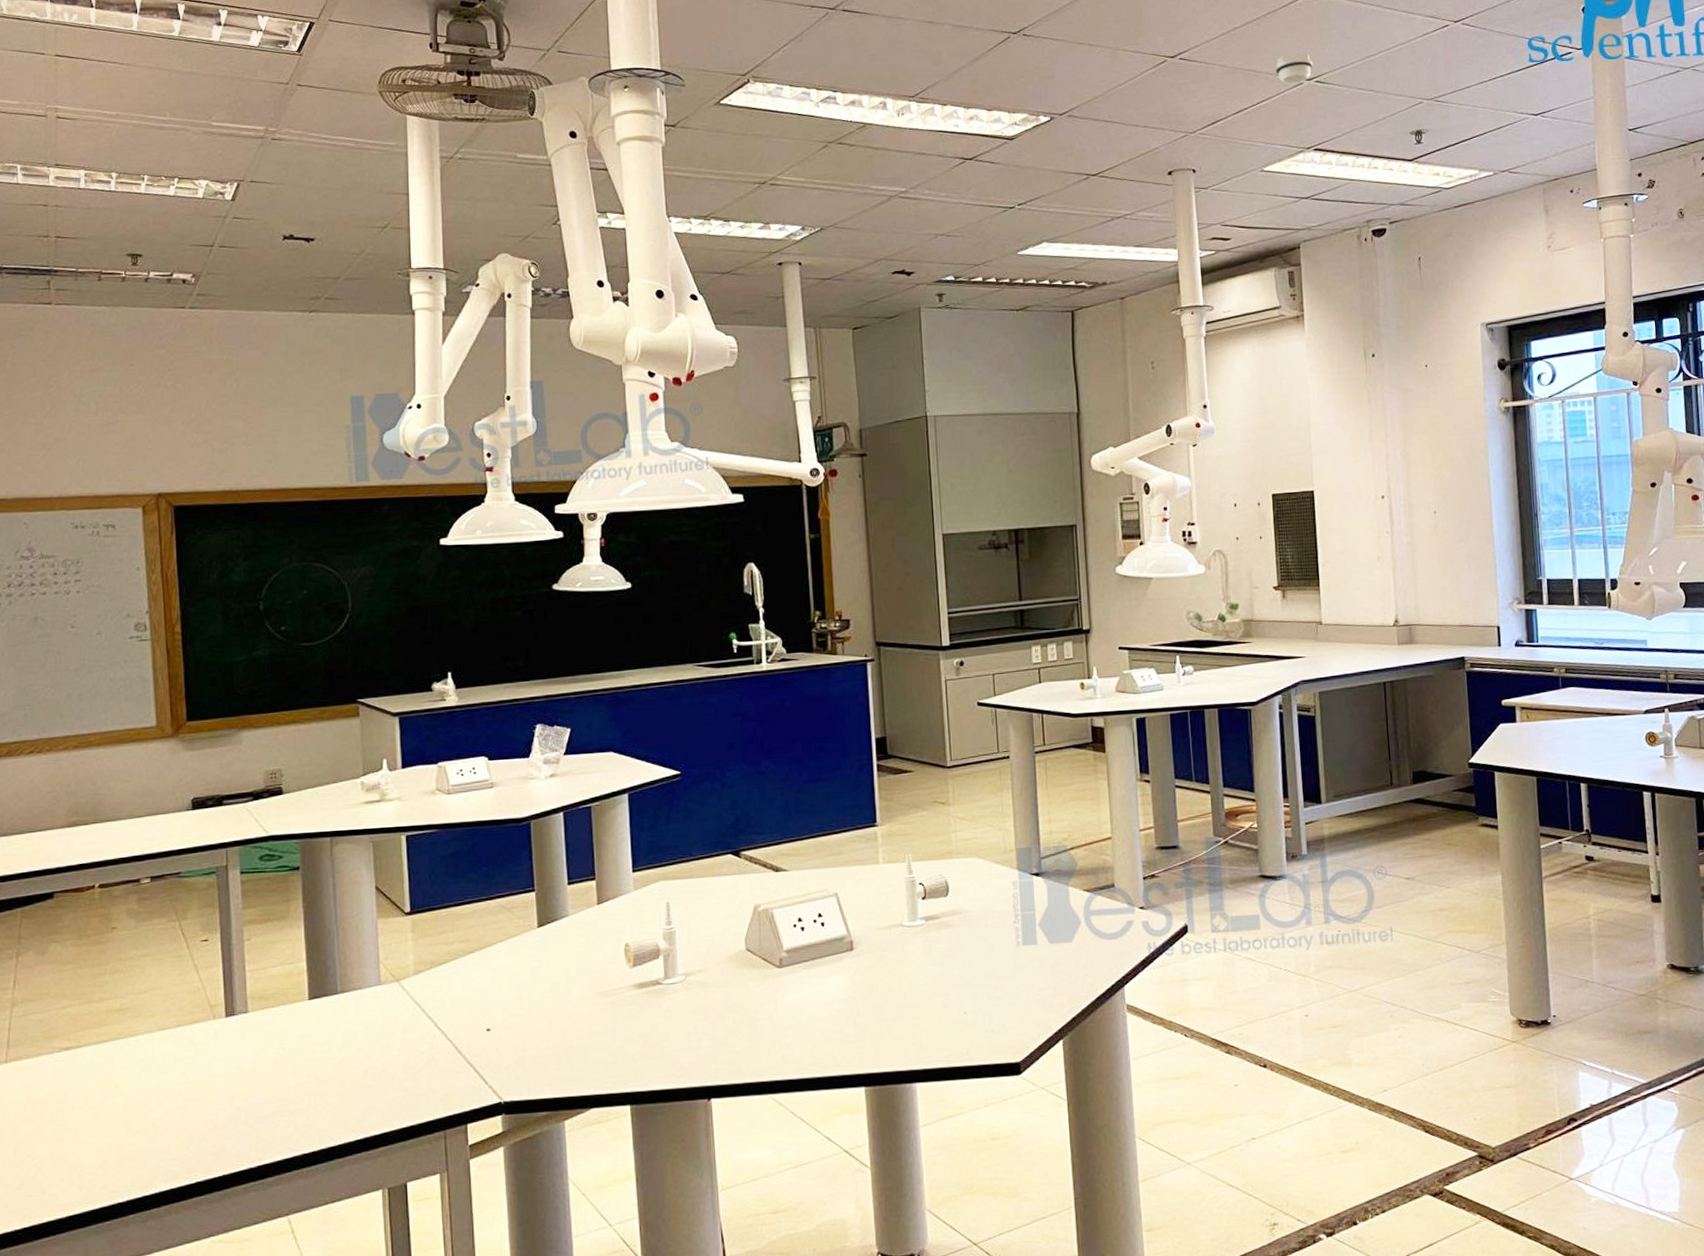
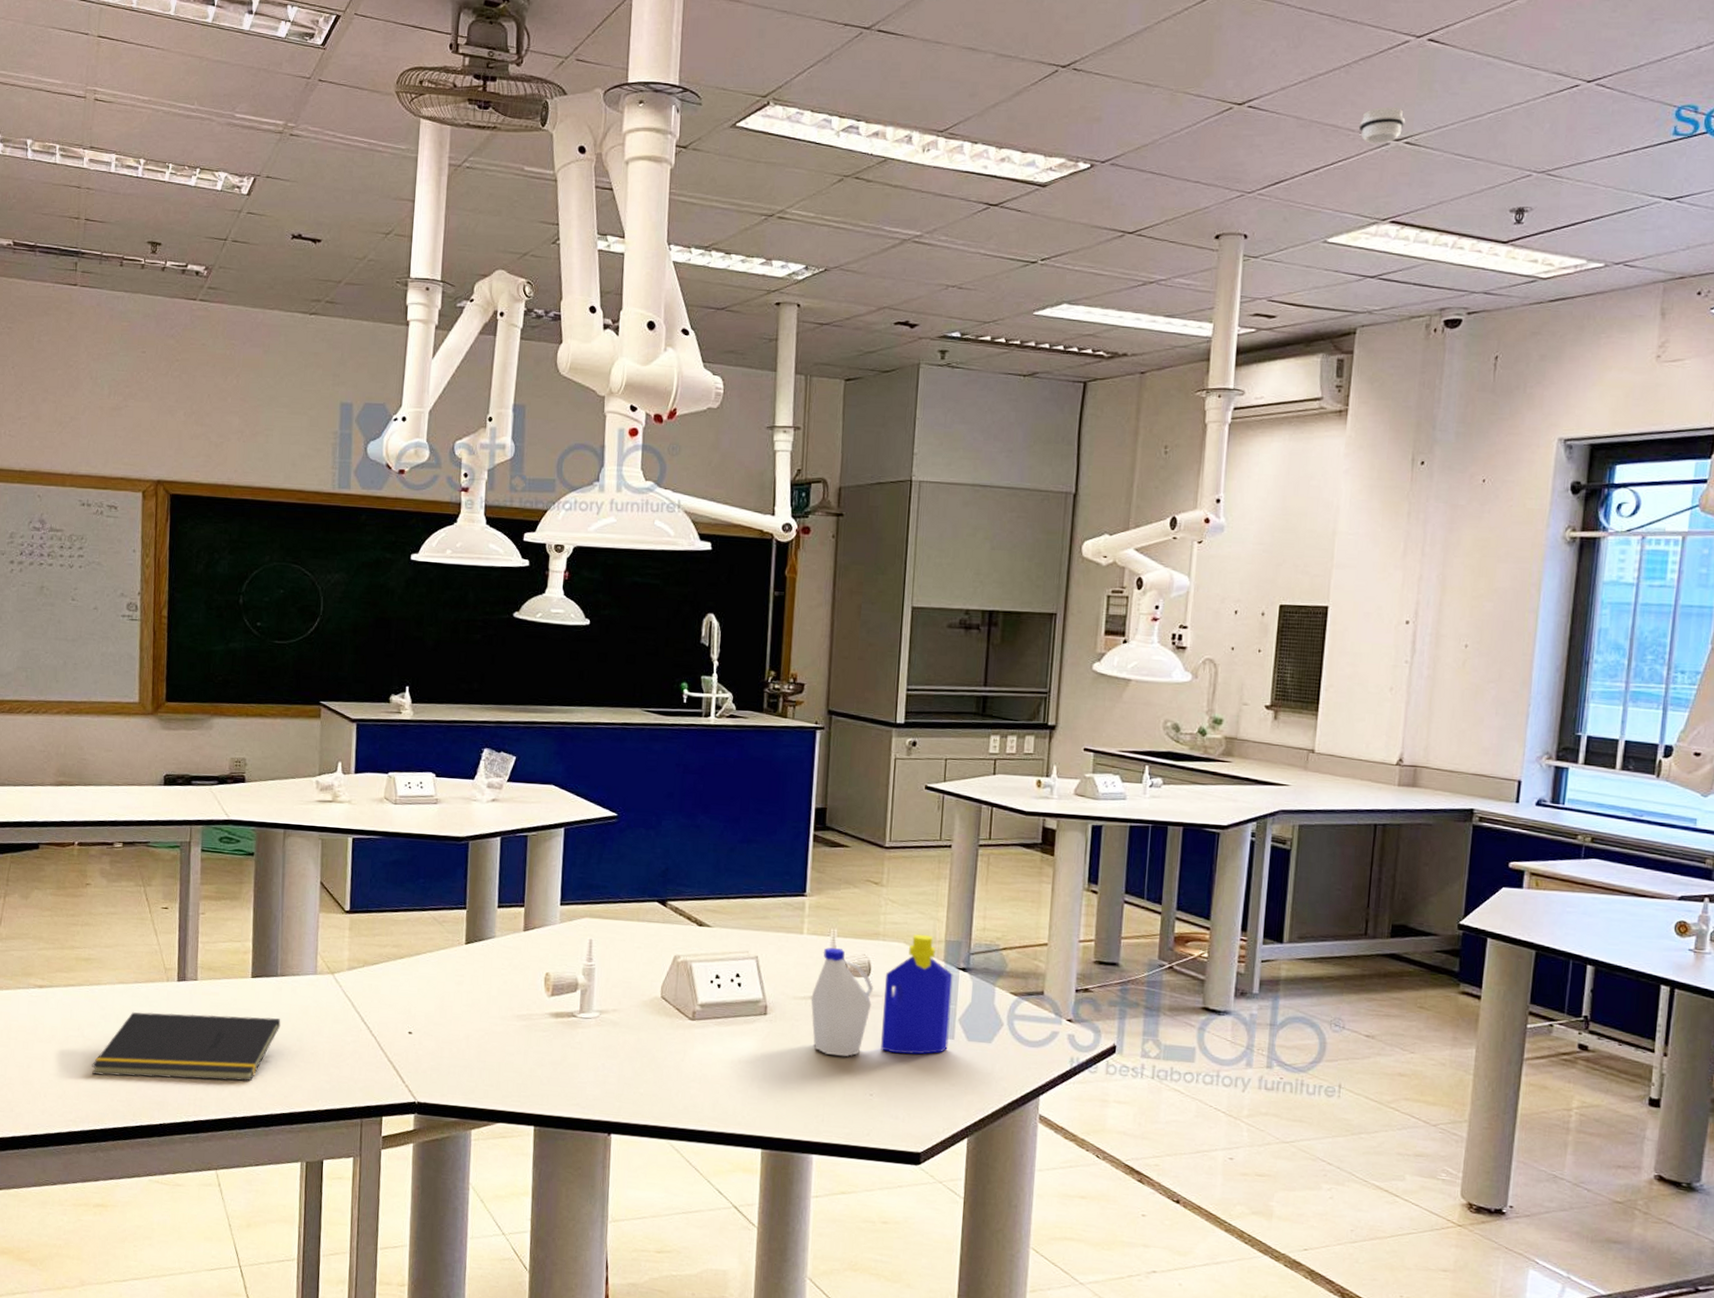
notepad: none [134,1039,346,1135] -> present [92,1012,281,1081]
bottle: none [894,846,1032,980] -> present [811,934,953,1057]

